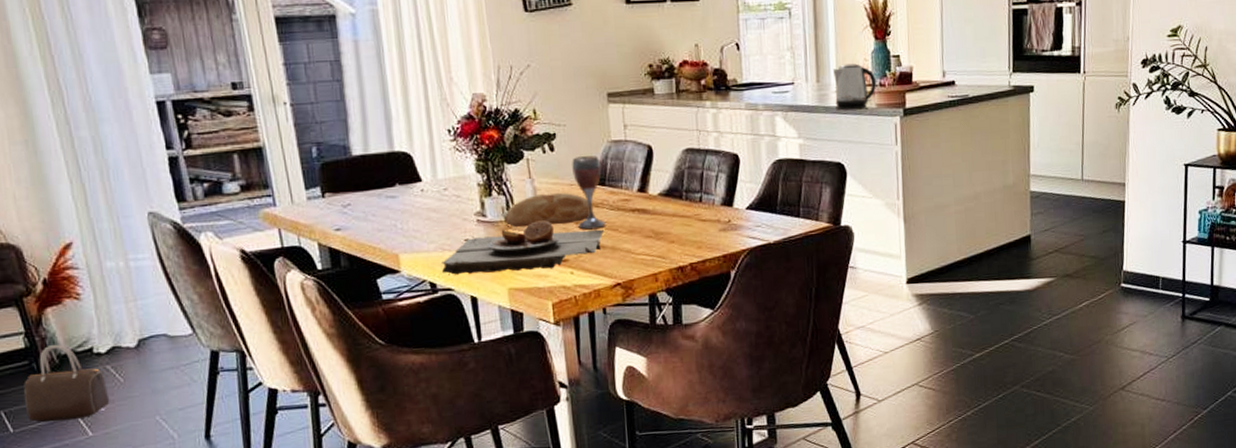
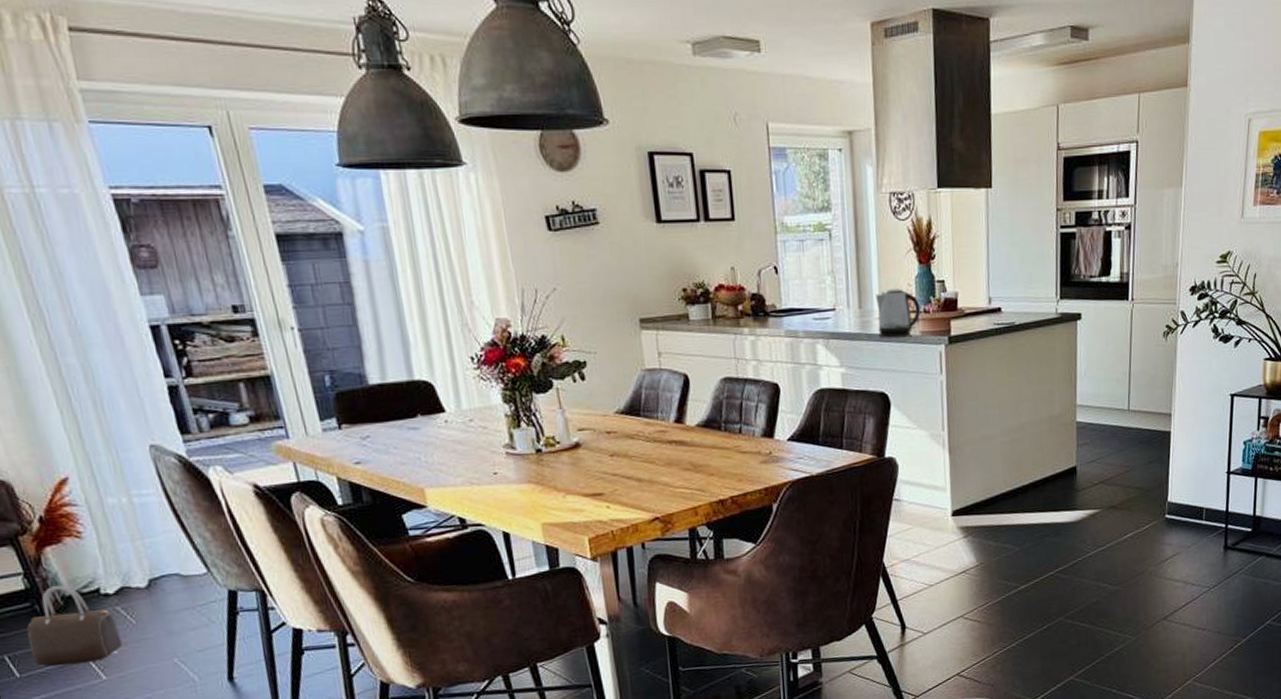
plate: present [442,220,604,275] -> none [470,453,640,510]
bread: present [504,192,590,228] -> none [535,423,625,460]
cup: present [572,156,606,229] -> none [604,385,642,461]

